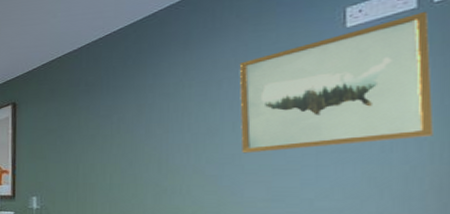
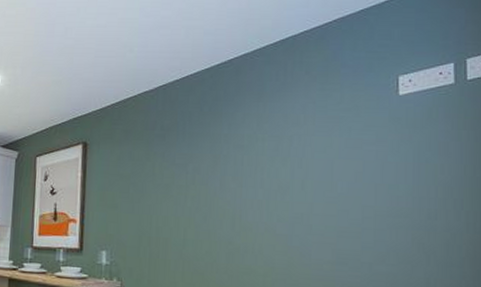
wall art: present [239,11,434,153] -> none [308,87,468,214]

